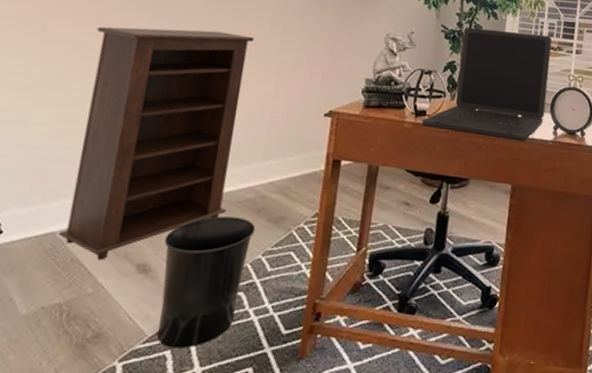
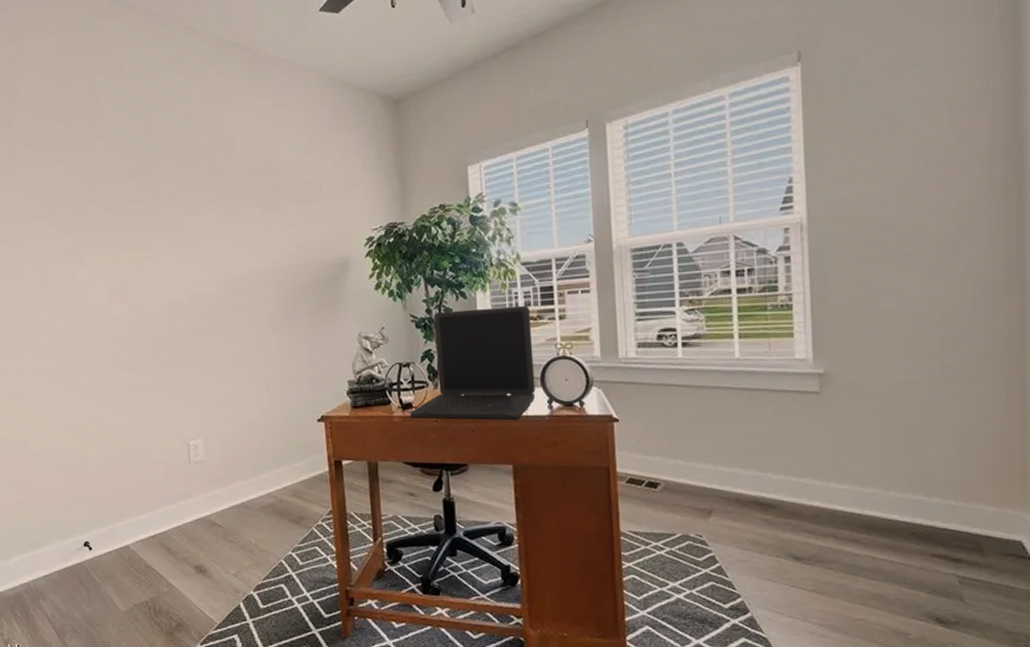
bookshelf: present [58,26,255,260] -> none [115,358,254,565]
waste bin: present [157,216,256,348] -> none [211,520,282,633]

